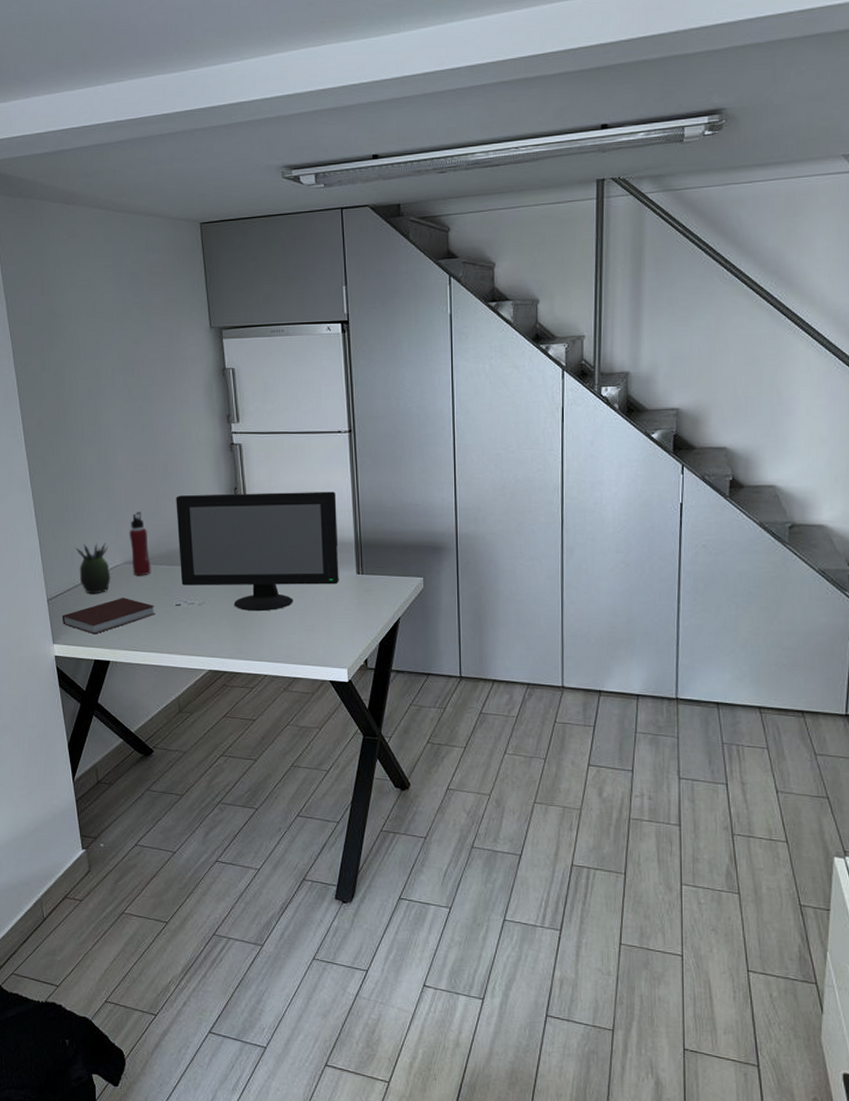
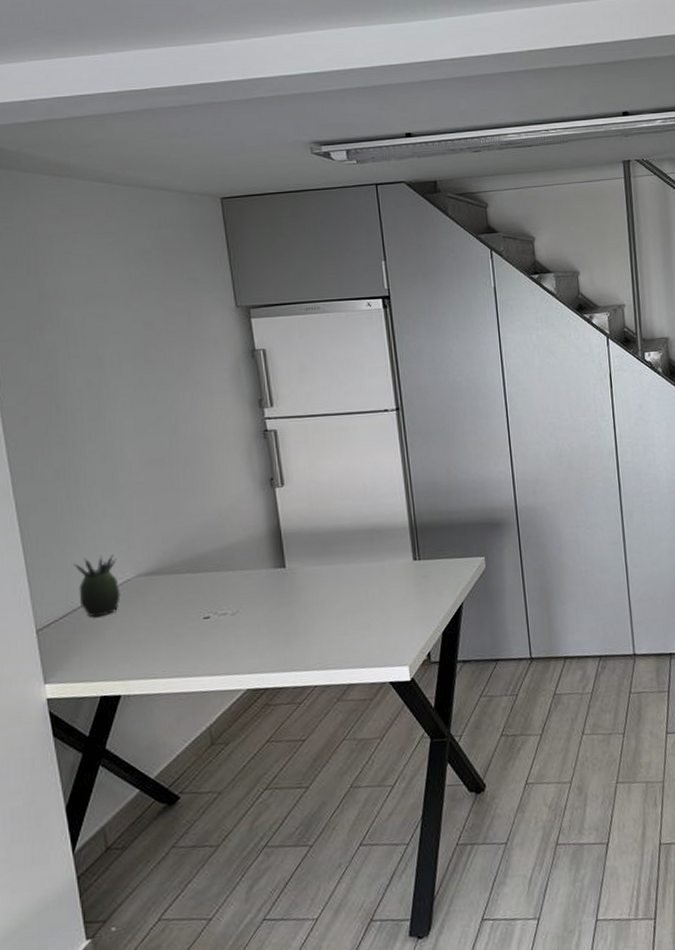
notebook: present [62,598,155,635] -> none [56,616,178,666]
water bottle: present [129,512,151,576] -> none [143,514,172,590]
computer monitor: present [176,491,339,612] -> none [200,474,394,615]

